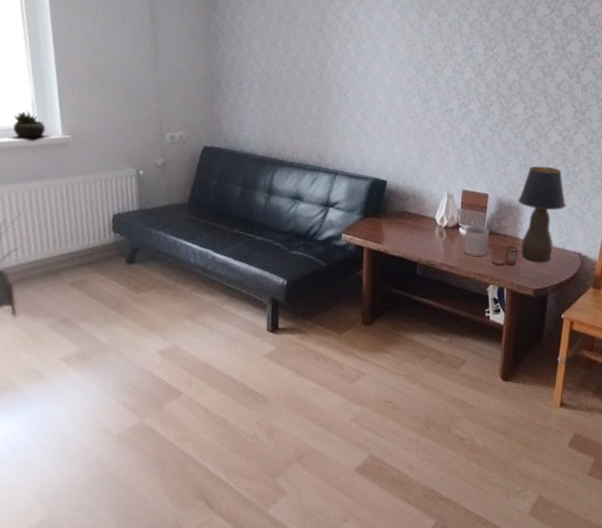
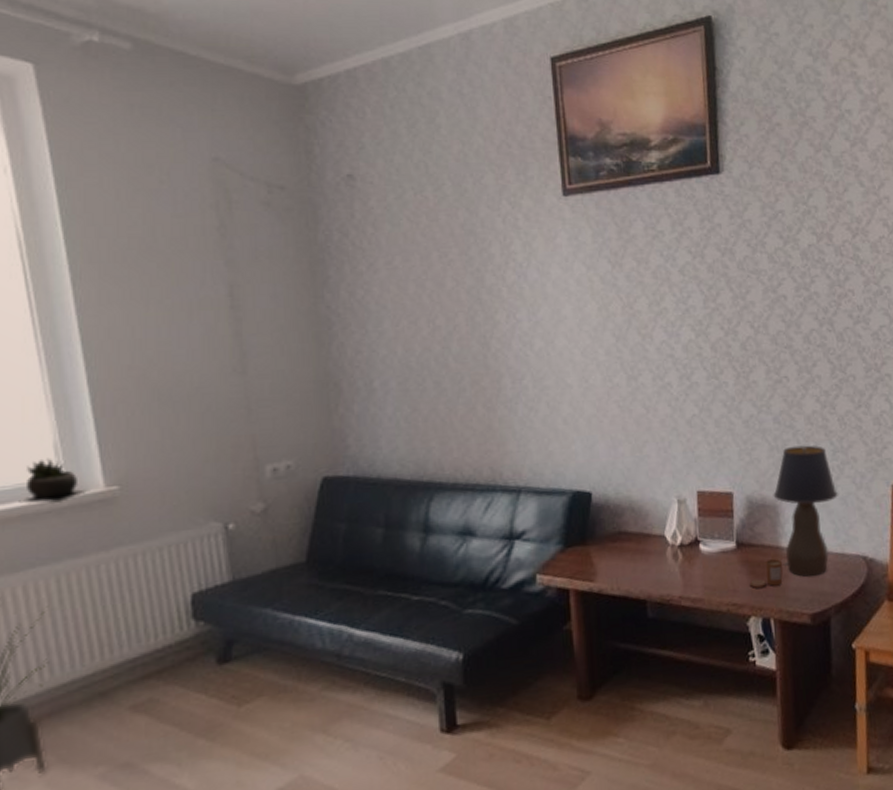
mug: present [464,226,490,256] -> none [707,537,743,580]

